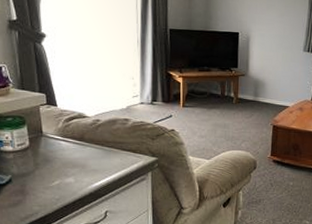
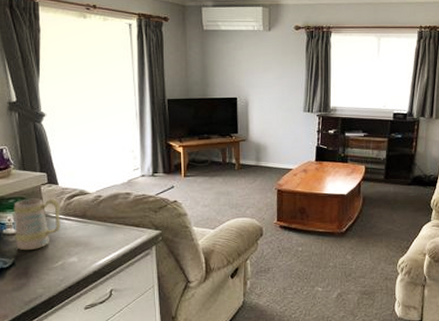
mug: none [11,118,58,169] -> present [13,198,60,251]

